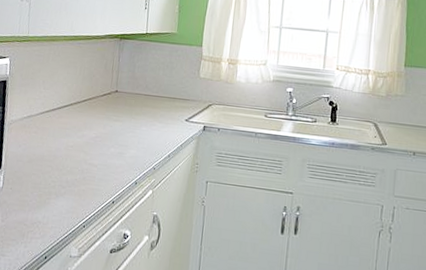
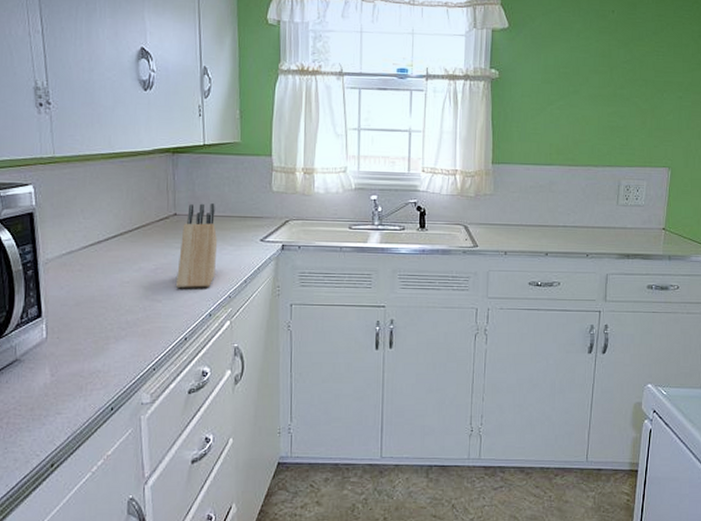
knife block: none [111,83,150,158] -> present [176,203,218,288]

